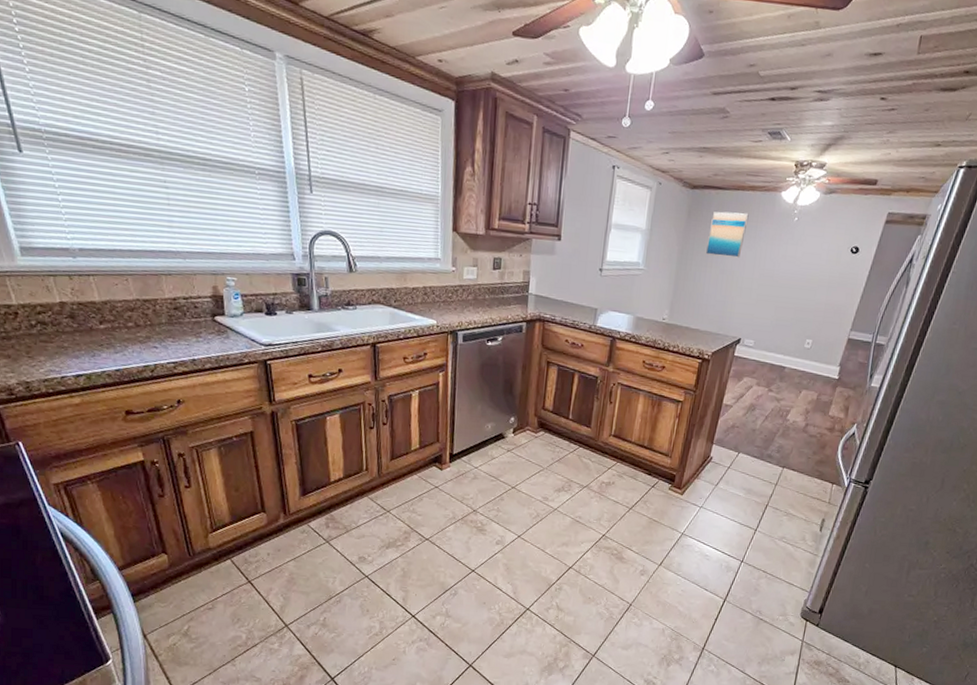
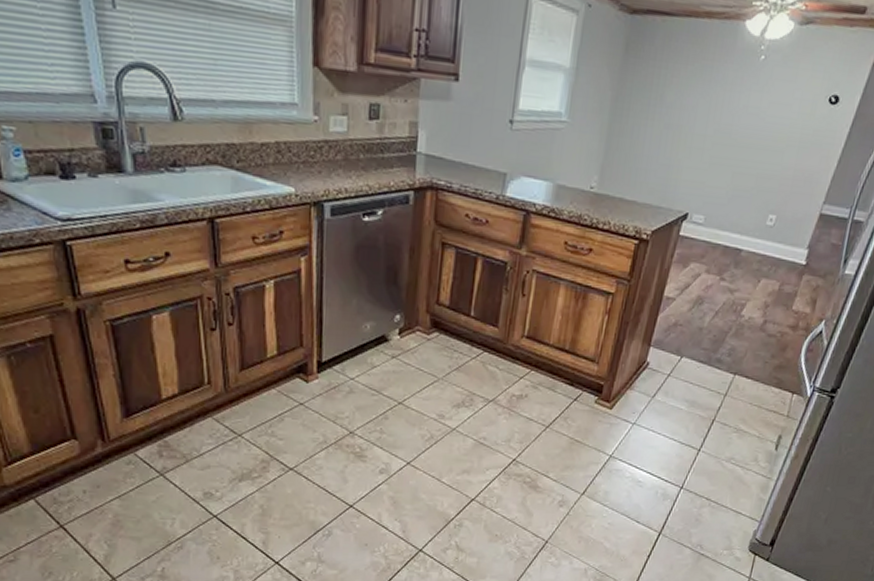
wall art: present [705,211,749,258] -> none [646,45,703,108]

